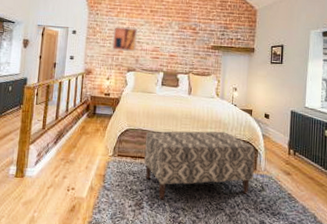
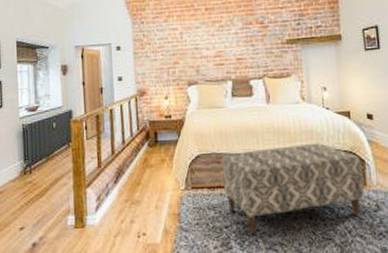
wall art: present [111,26,137,52] -> none [164,32,195,63]

